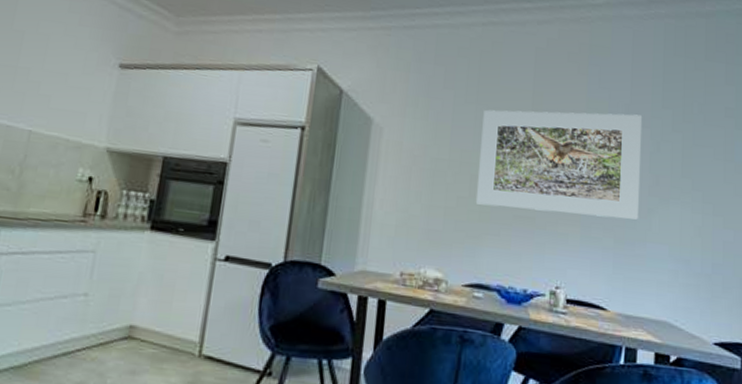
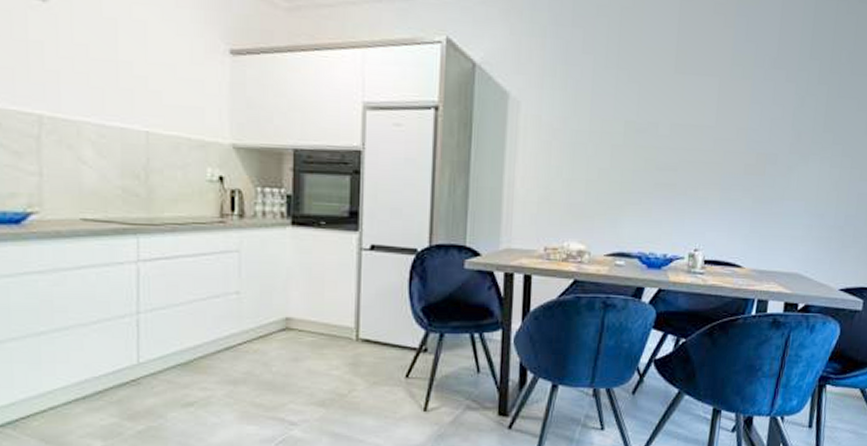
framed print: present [475,109,642,220] -> none [617,68,788,179]

